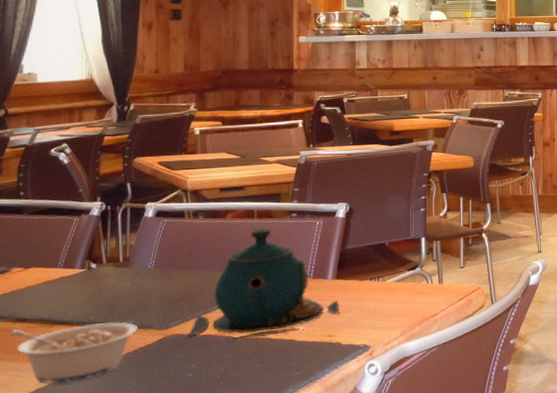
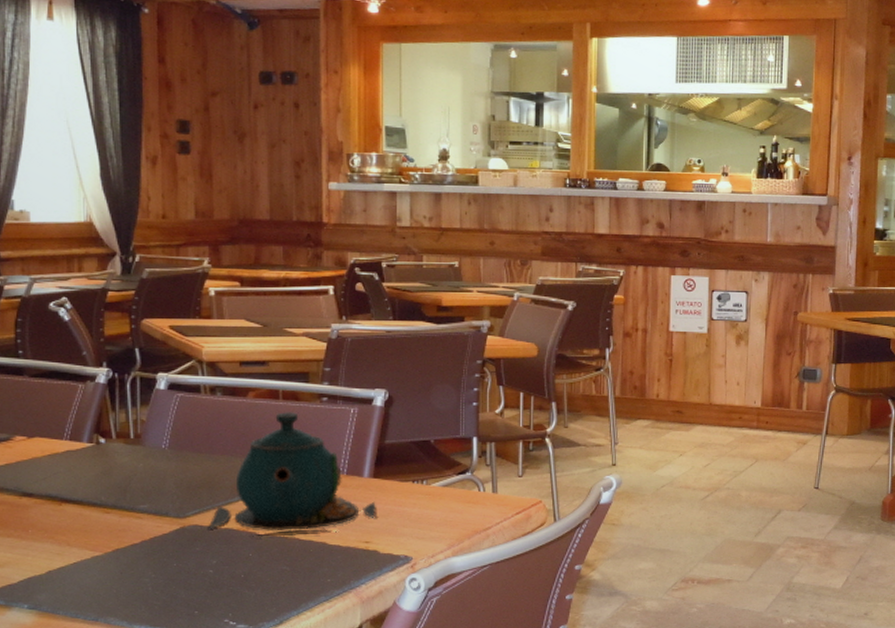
legume: present [10,322,139,384] -> none [17,505,154,568]

